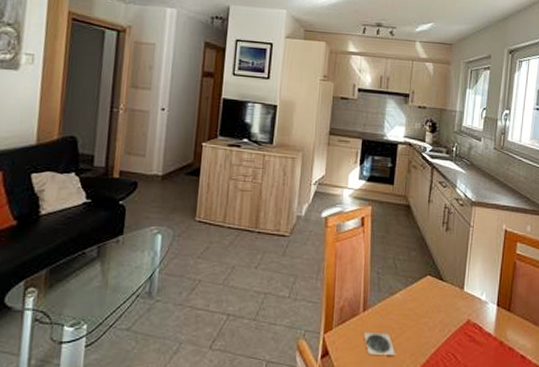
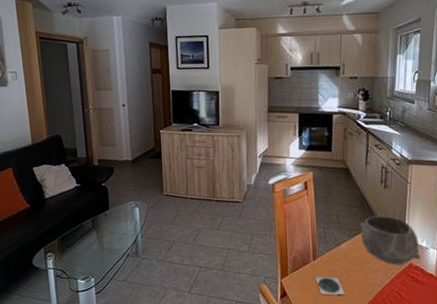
bowl: none [416,261,479,321] -> present [359,215,420,265]

